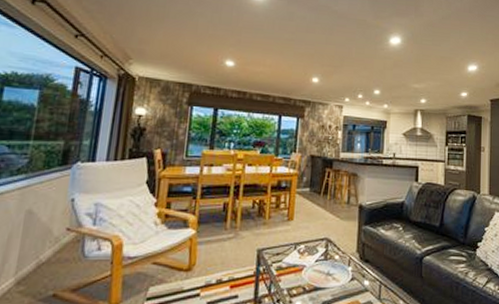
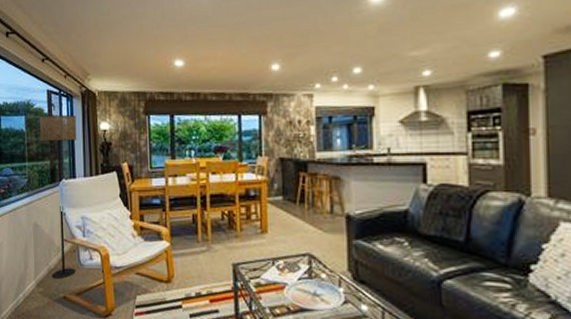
floor lamp: none [39,92,108,275] -> present [39,114,77,280]

